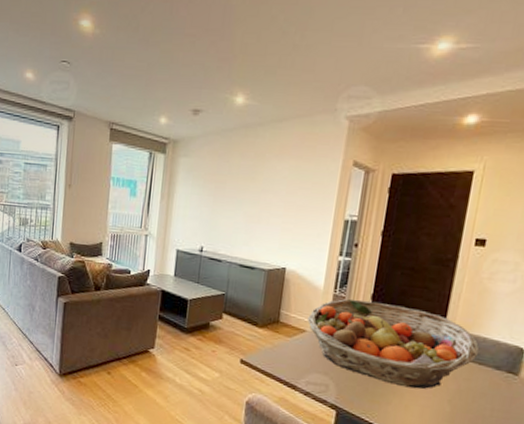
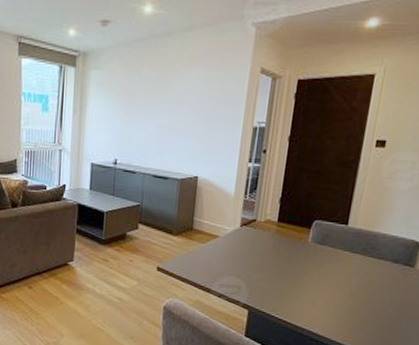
fruit basket: present [307,298,480,389] -> none [220,203,380,285]

